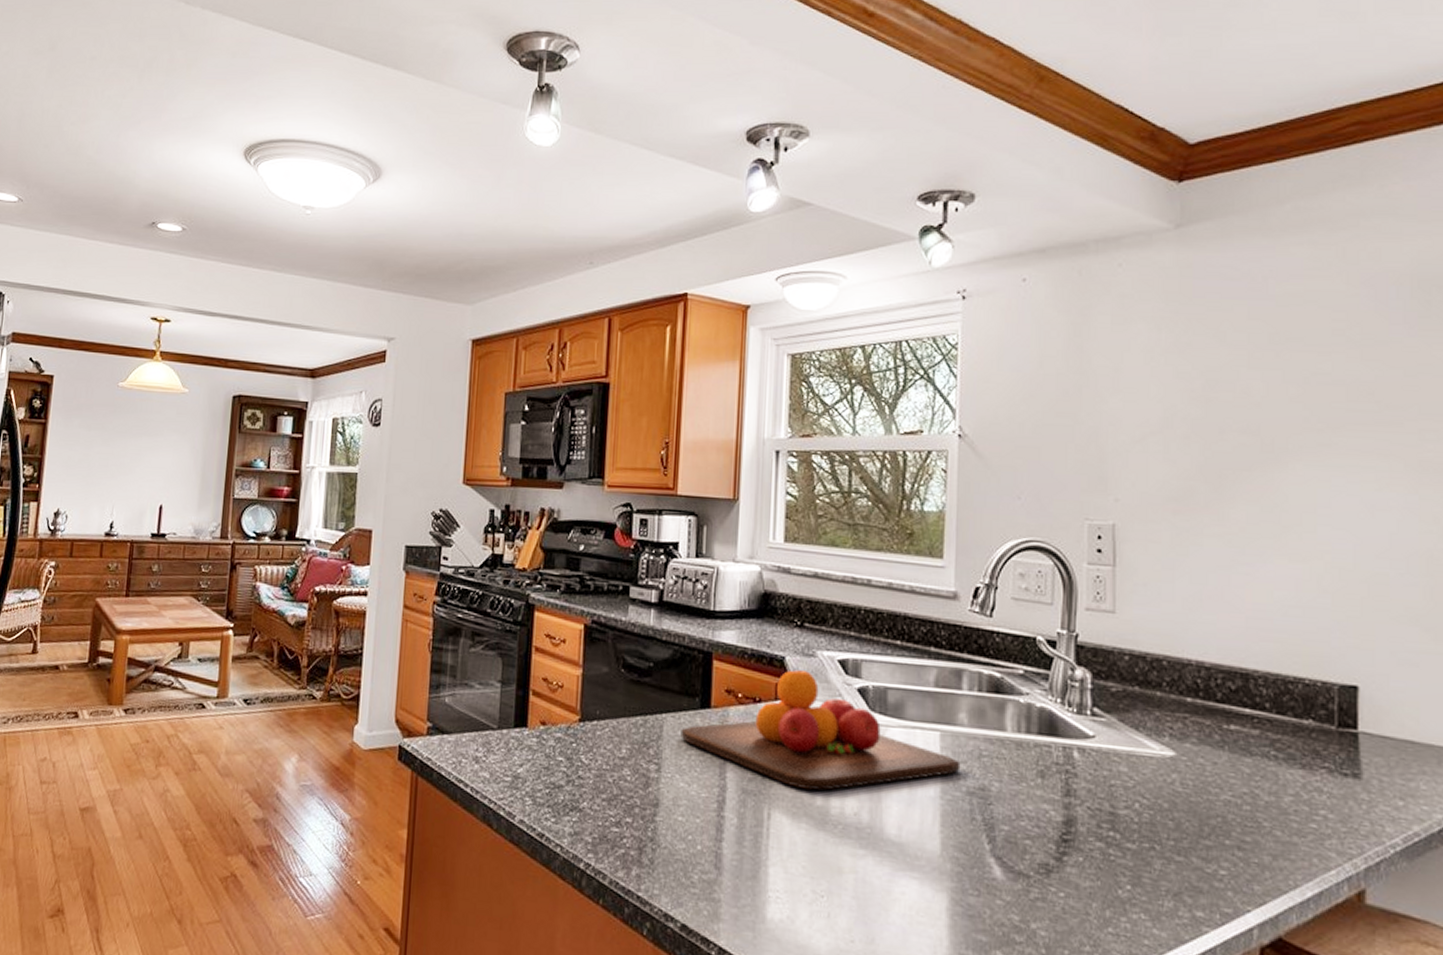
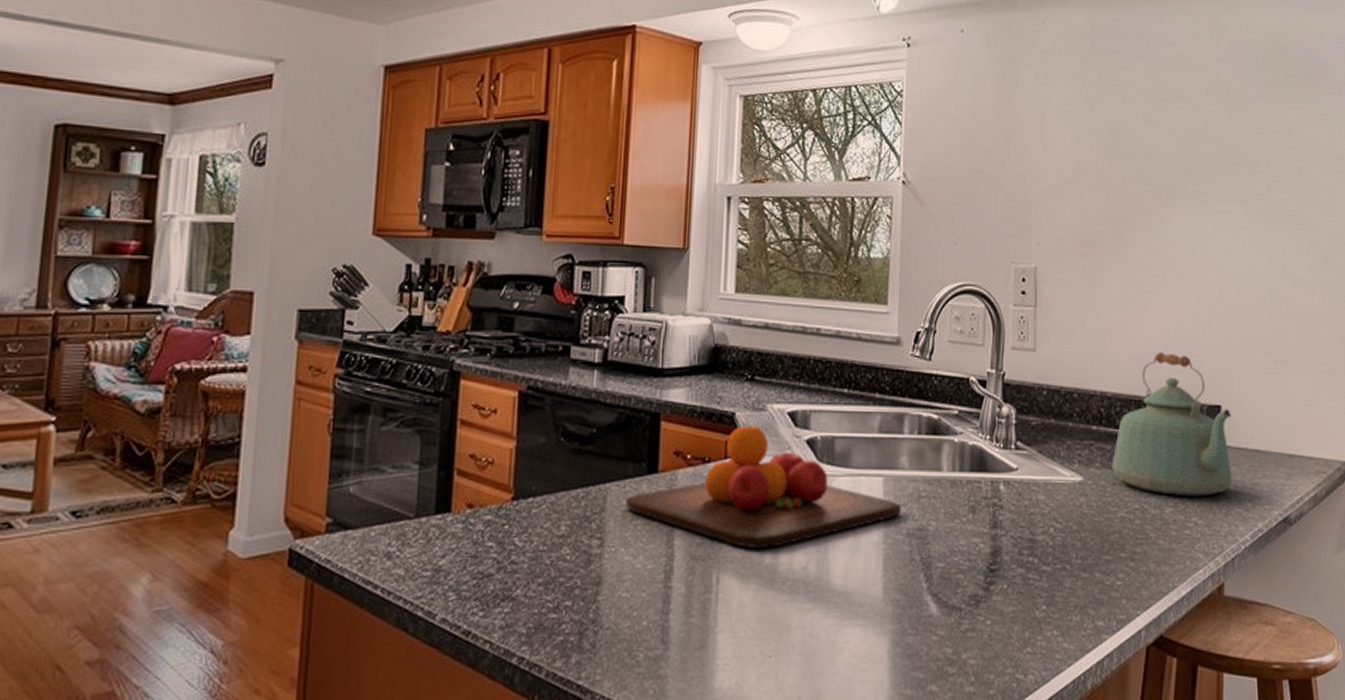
kettle: none [1212,622,1375,788] -> present [1112,352,1232,497]

